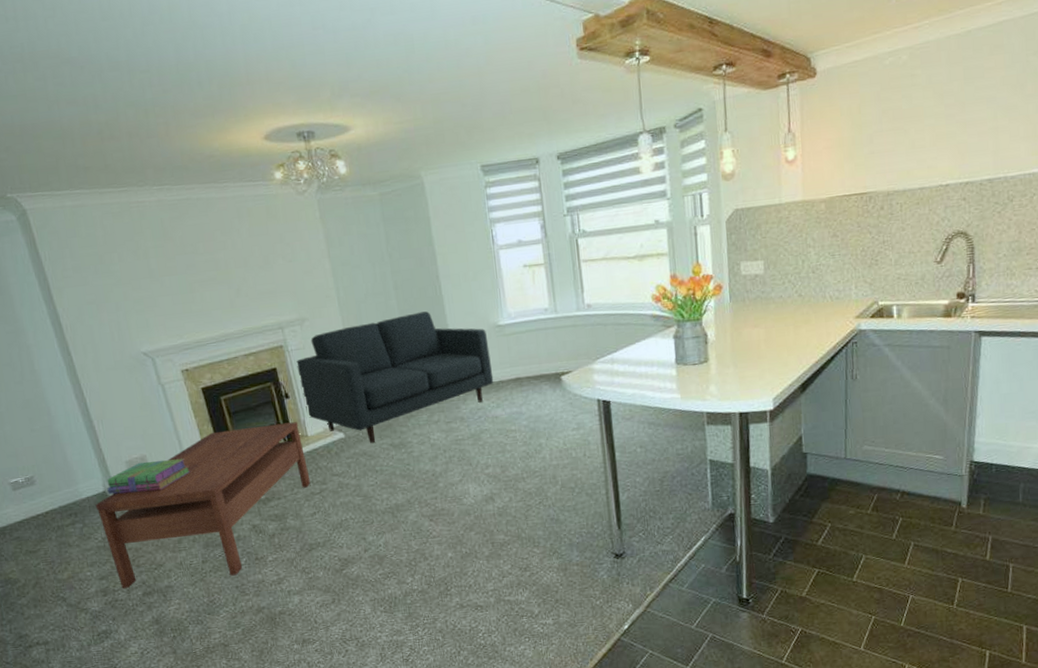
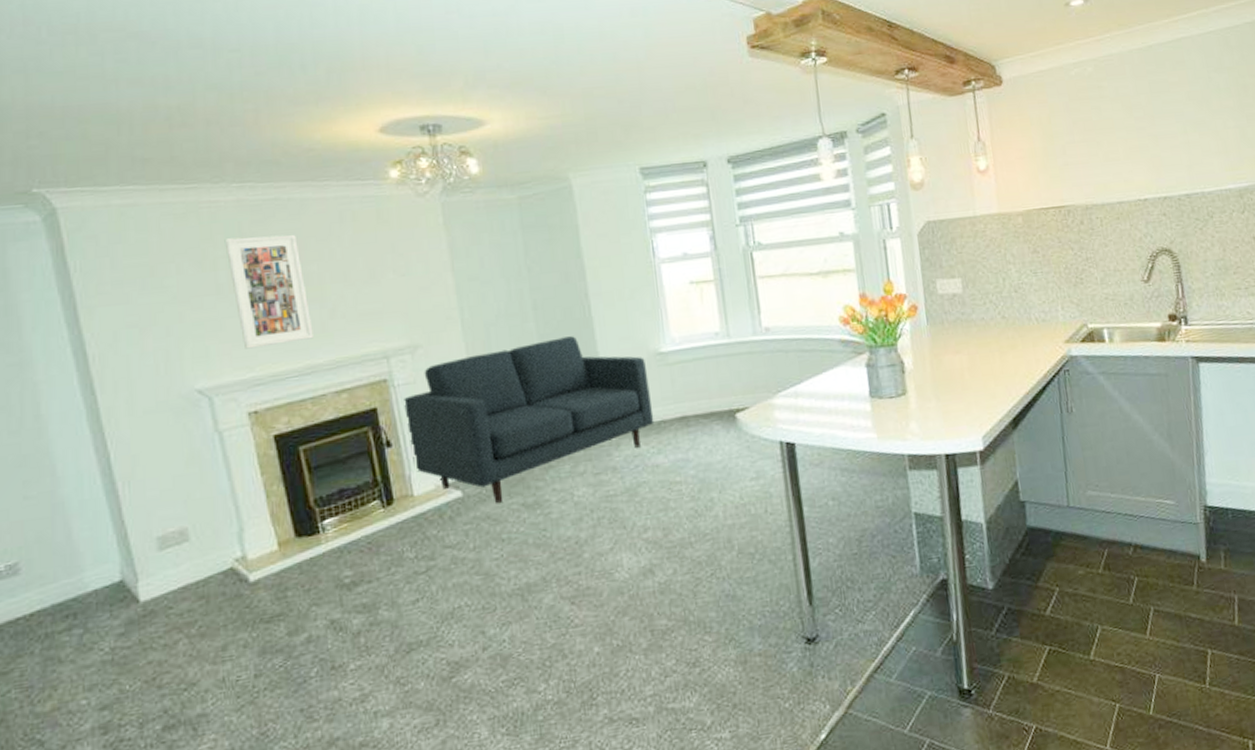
coffee table: present [95,422,311,589] -> none [106,477,414,722]
stack of books: present [107,459,190,495] -> none [126,531,248,585]
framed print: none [151,228,225,321] -> present [224,234,314,349]

